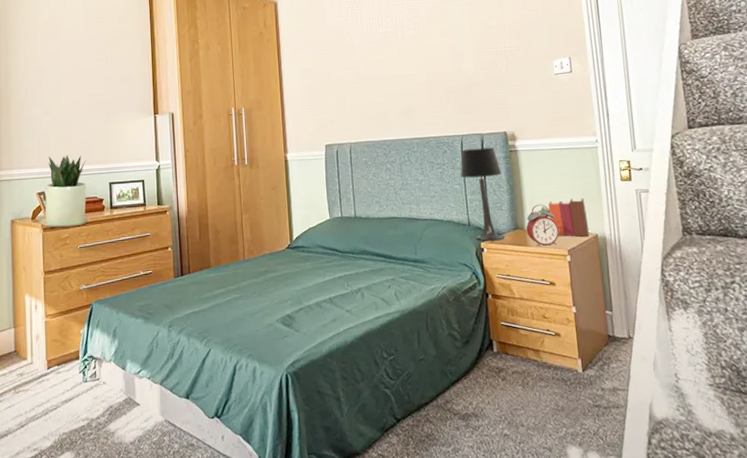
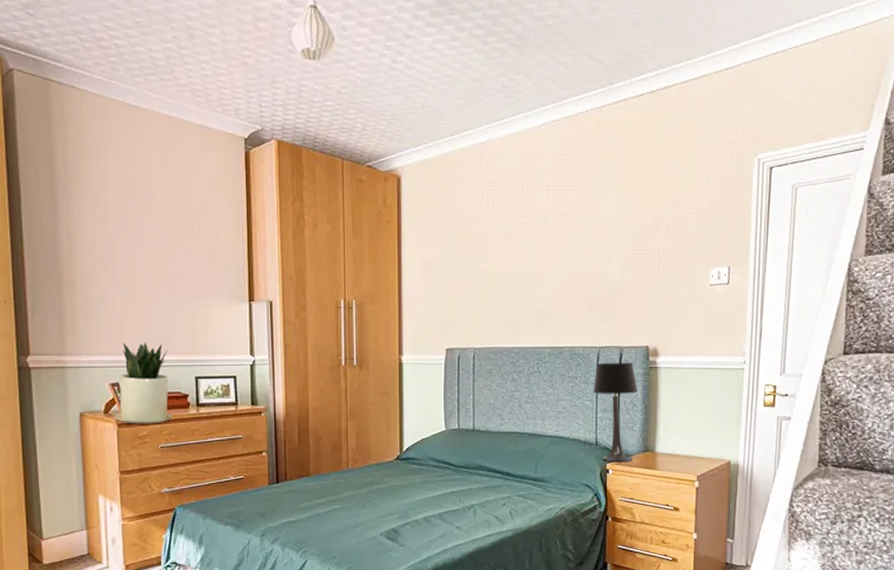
alarm clock: present [526,204,559,246] -> none [656,426,691,470]
books: present [539,198,590,237] -> none [672,422,723,463]

